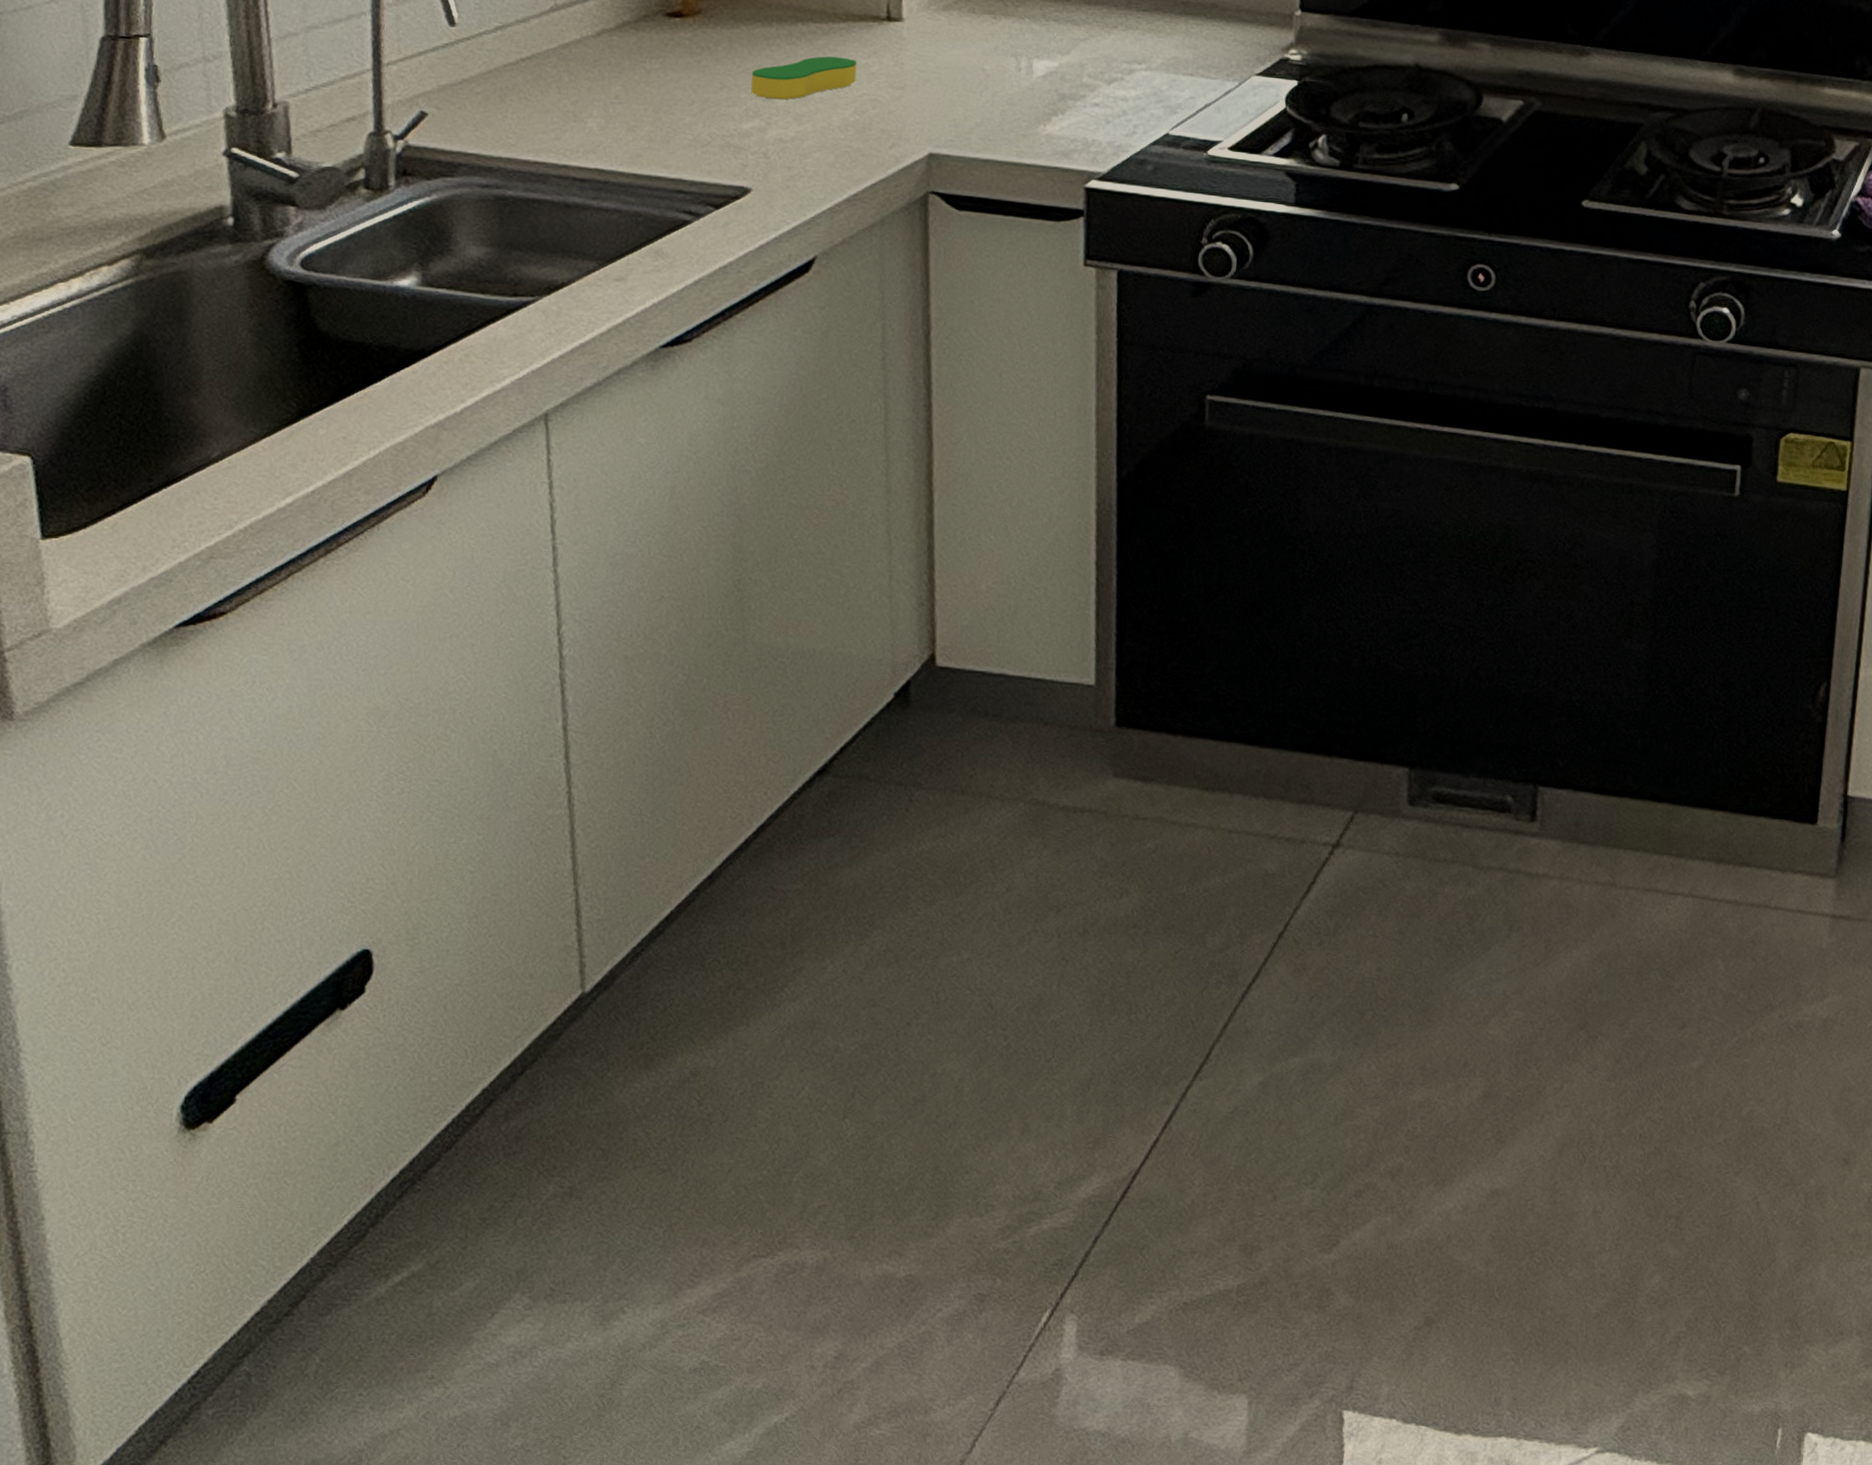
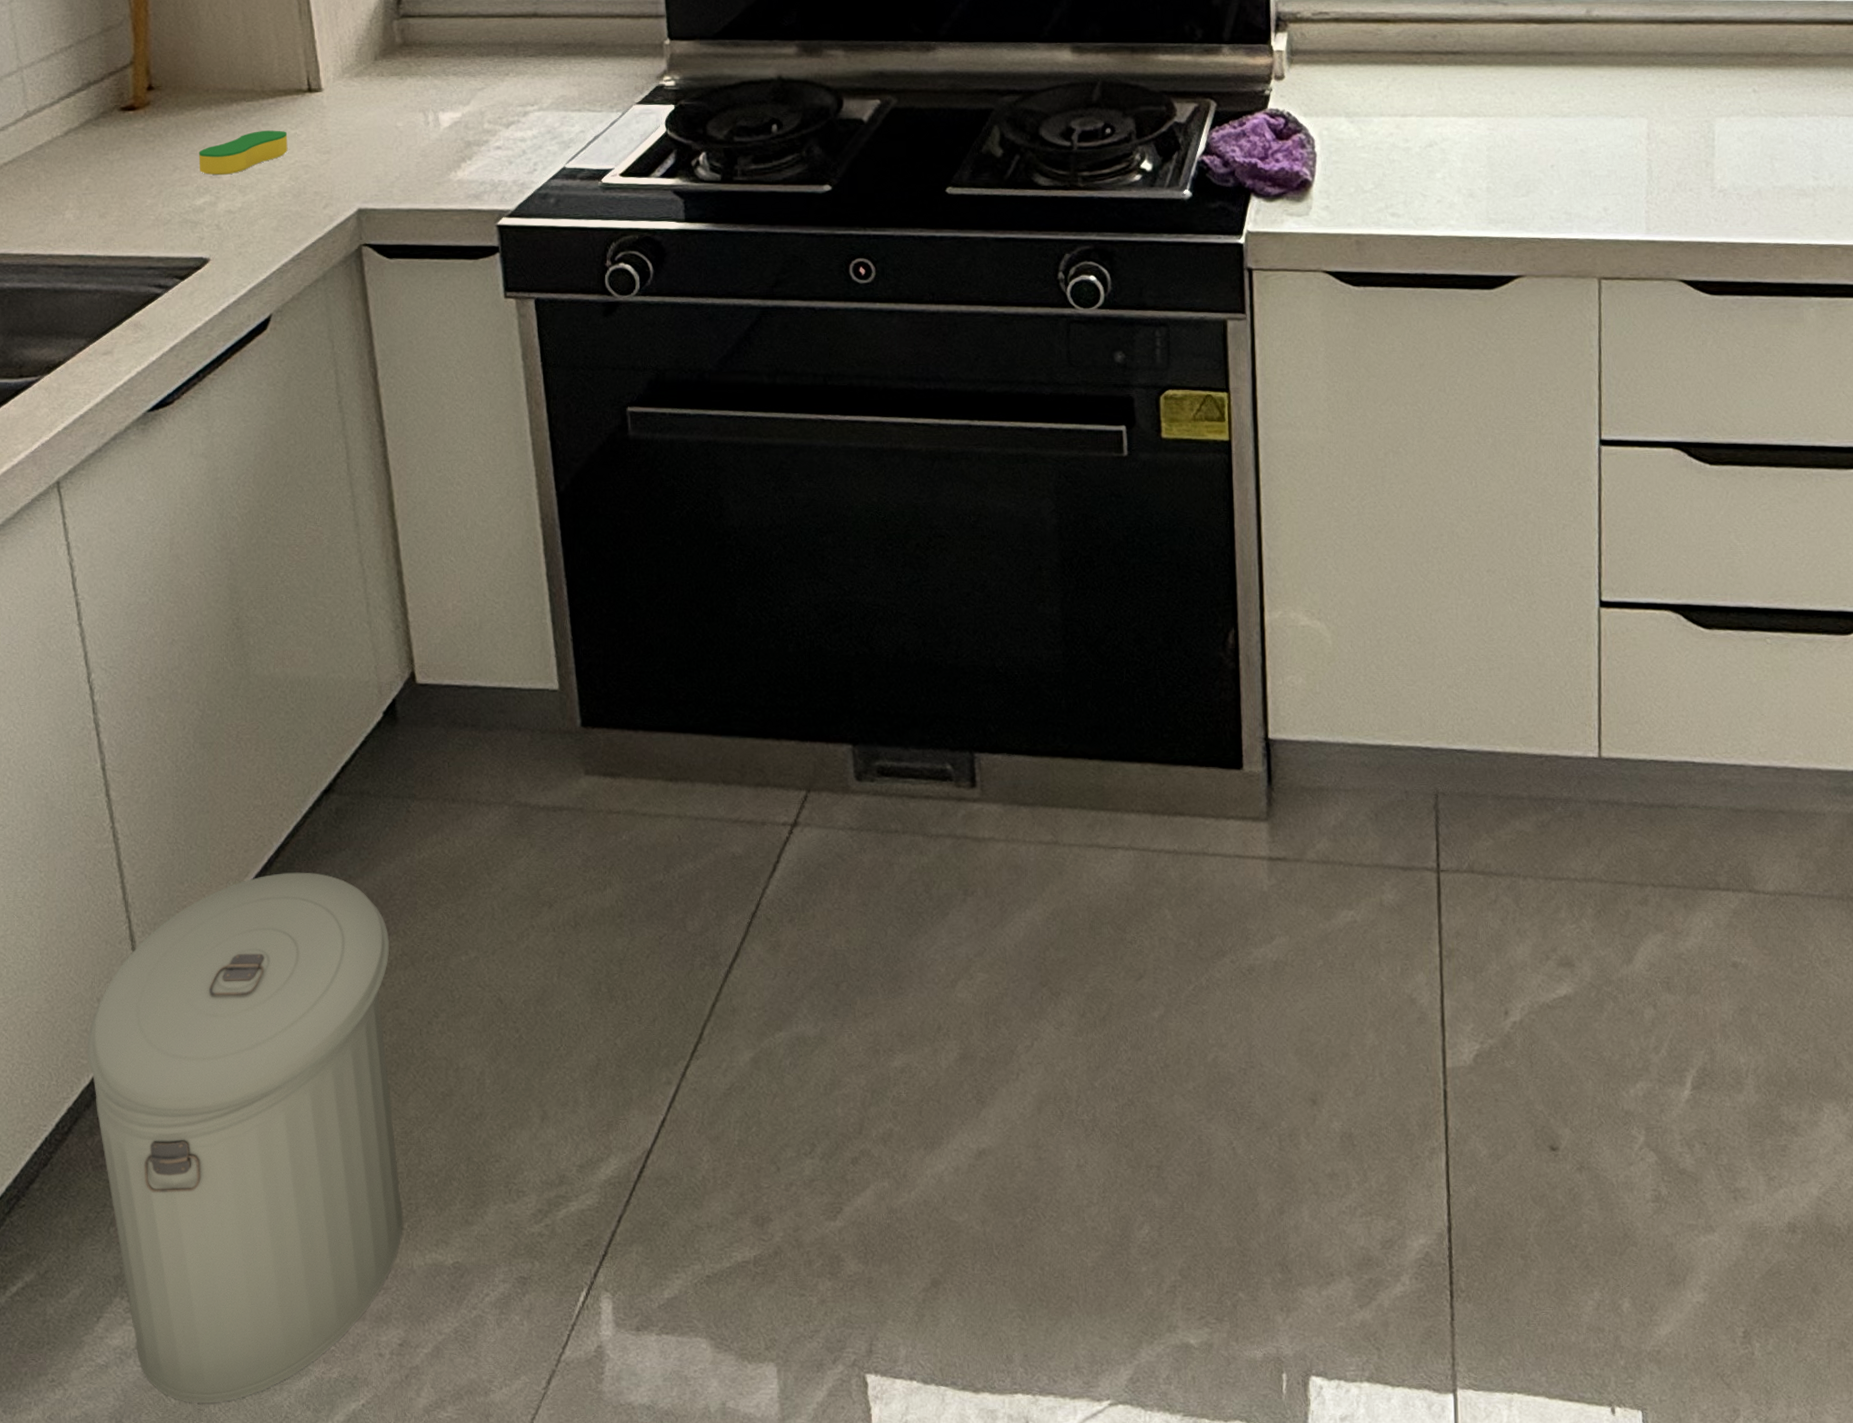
can: none [511,855,874,1410] -> present [86,872,403,1404]

